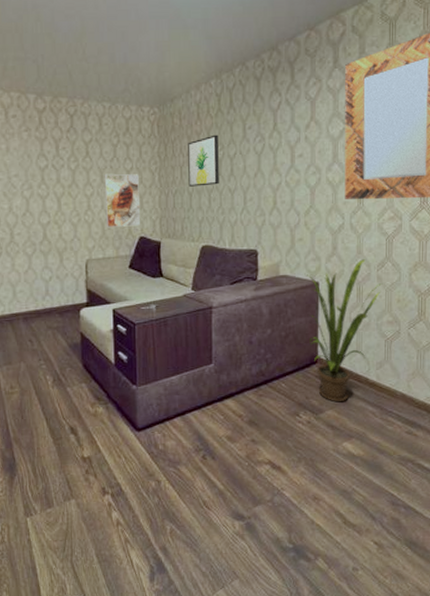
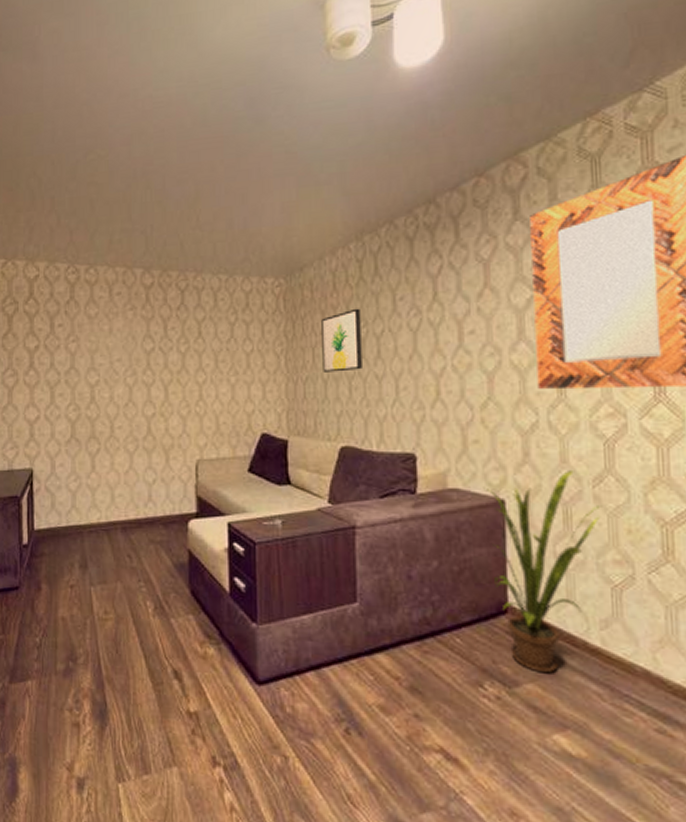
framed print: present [104,173,140,227] -> none [219,357,262,421]

